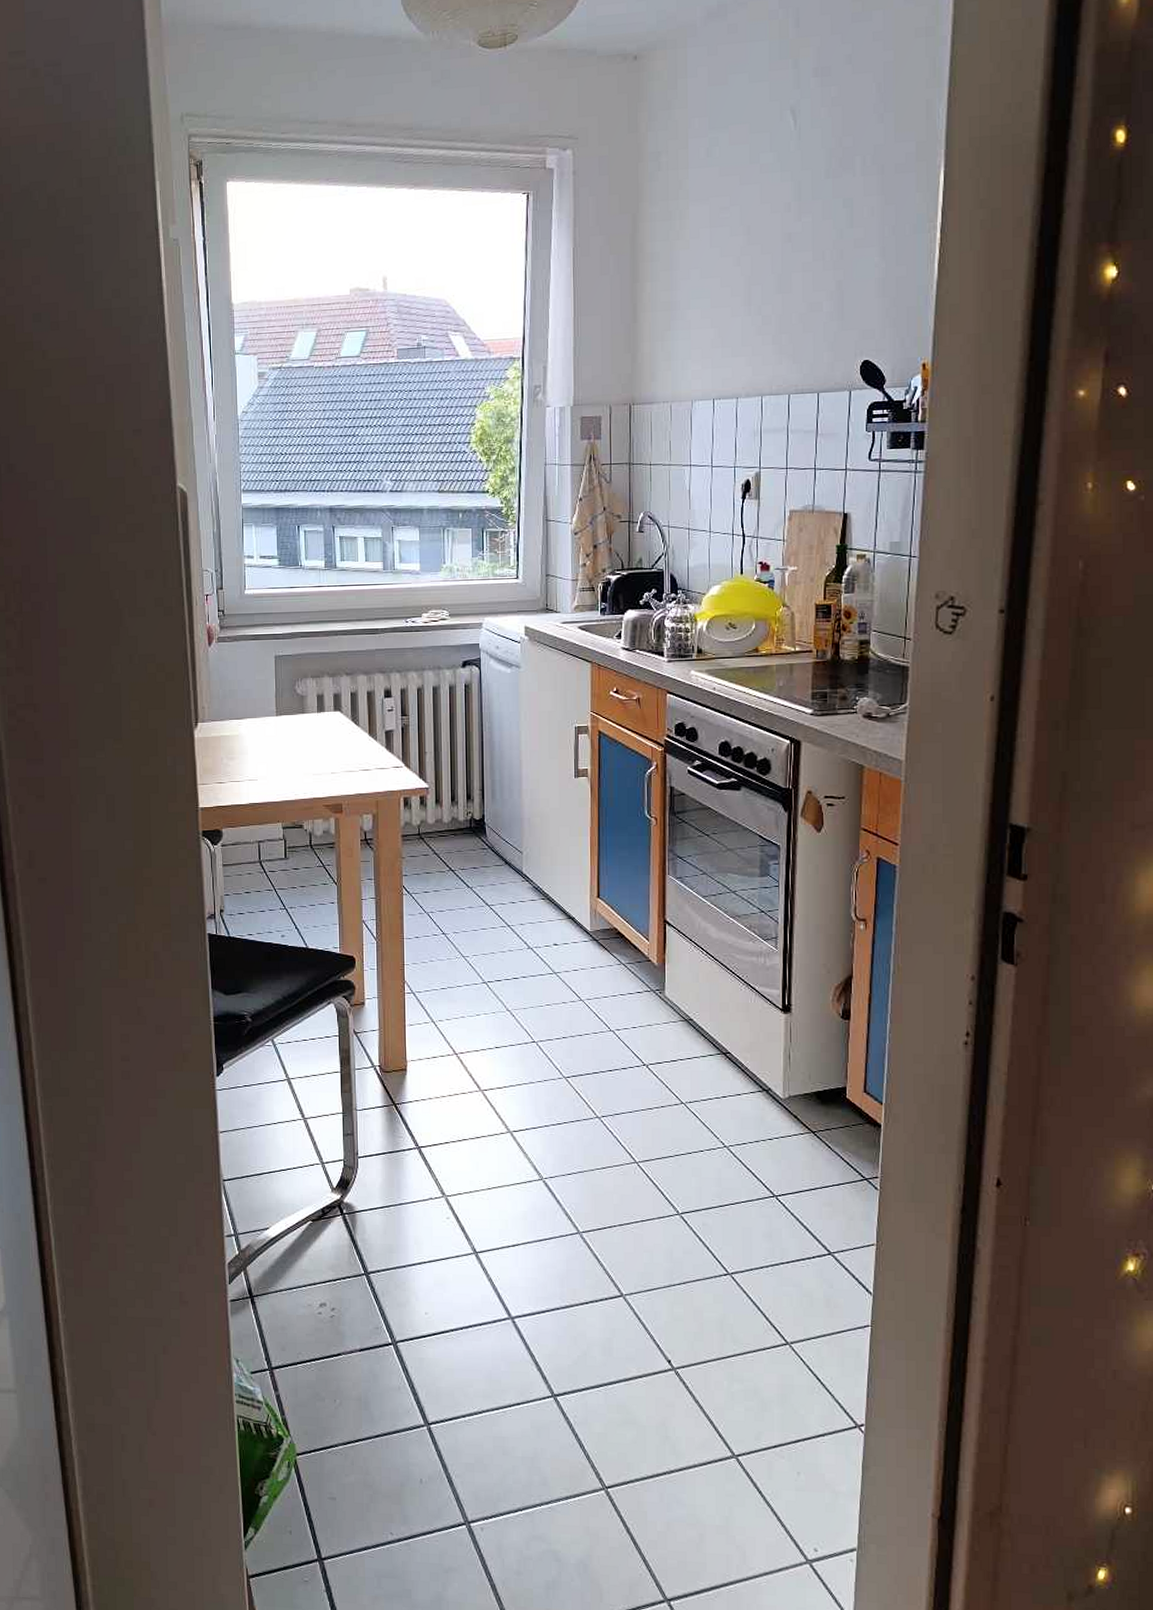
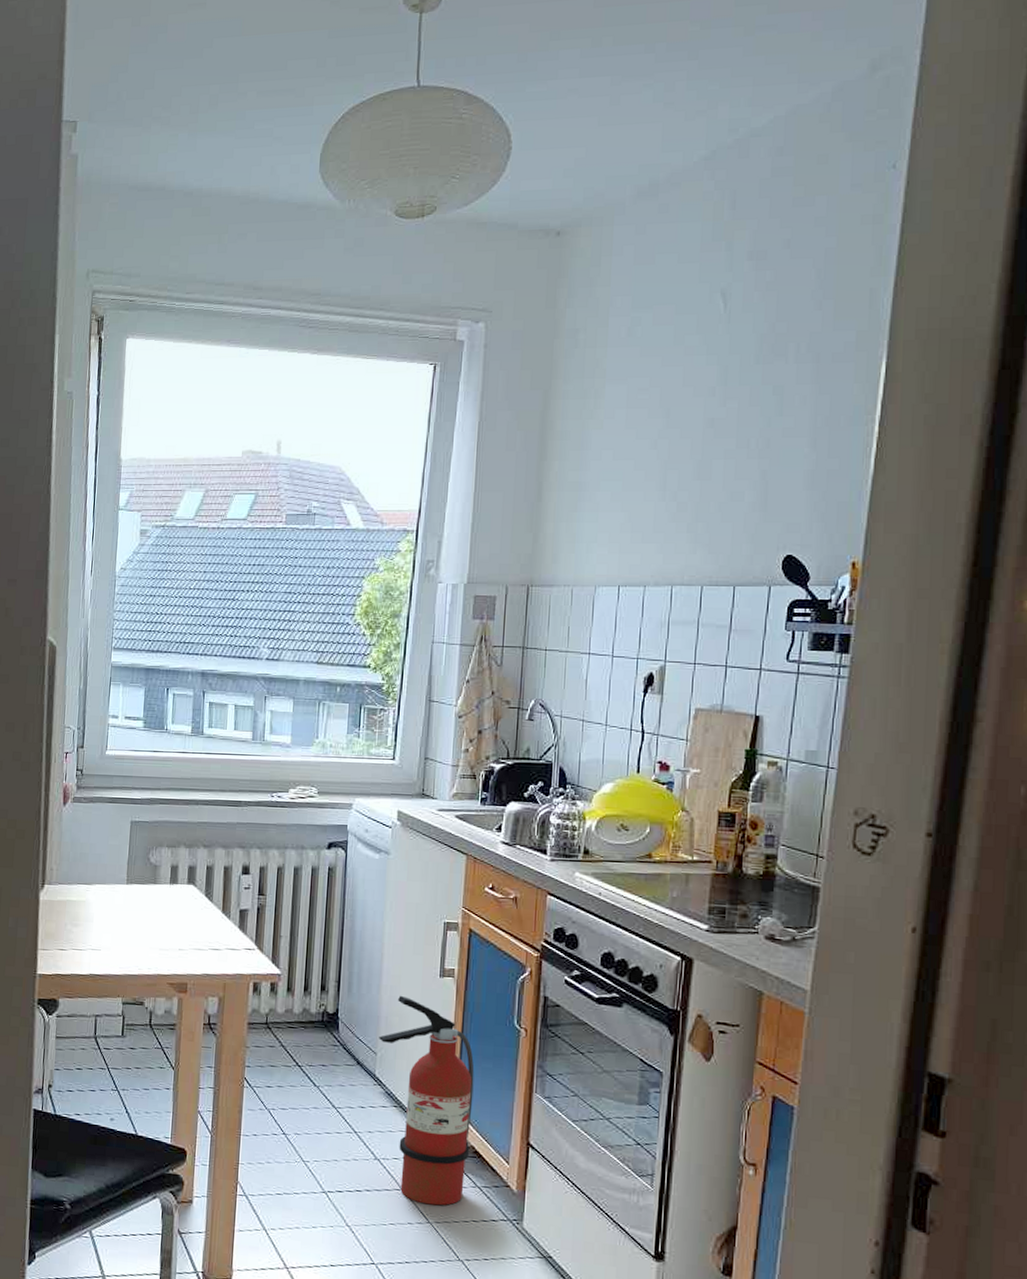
fire extinguisher: none [523,797,613,984] -> present [379,995,475,1206]

